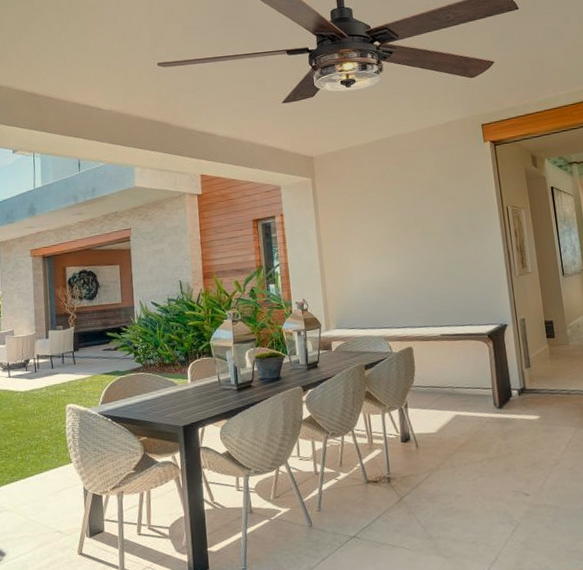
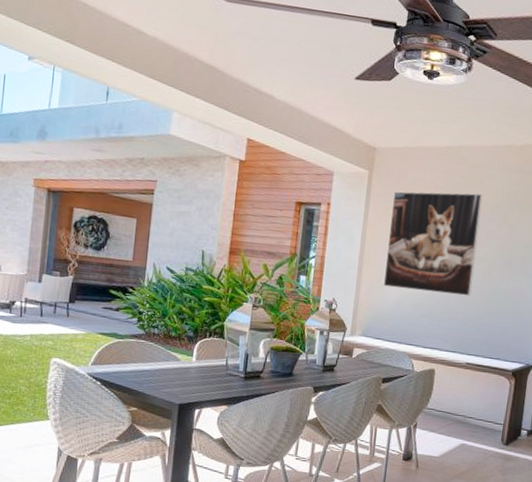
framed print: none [337,175,430,279] -> present [383,191,483,296]

